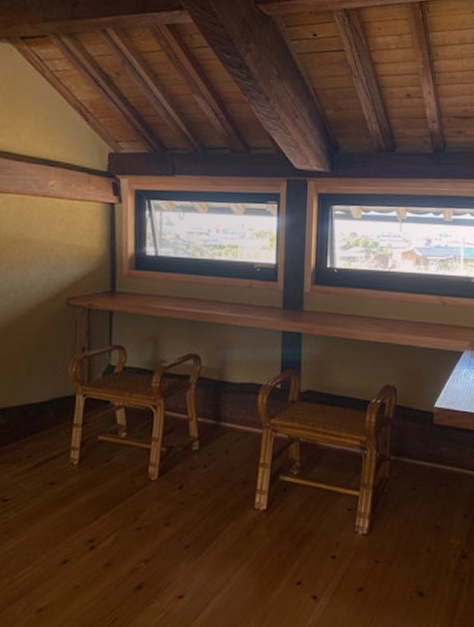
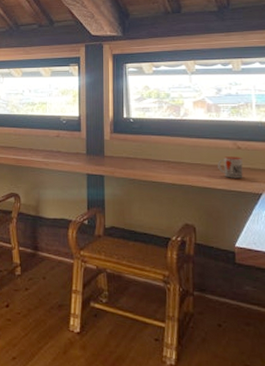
mug: none [423,313,447,336] -> present [218,156,243,178]

